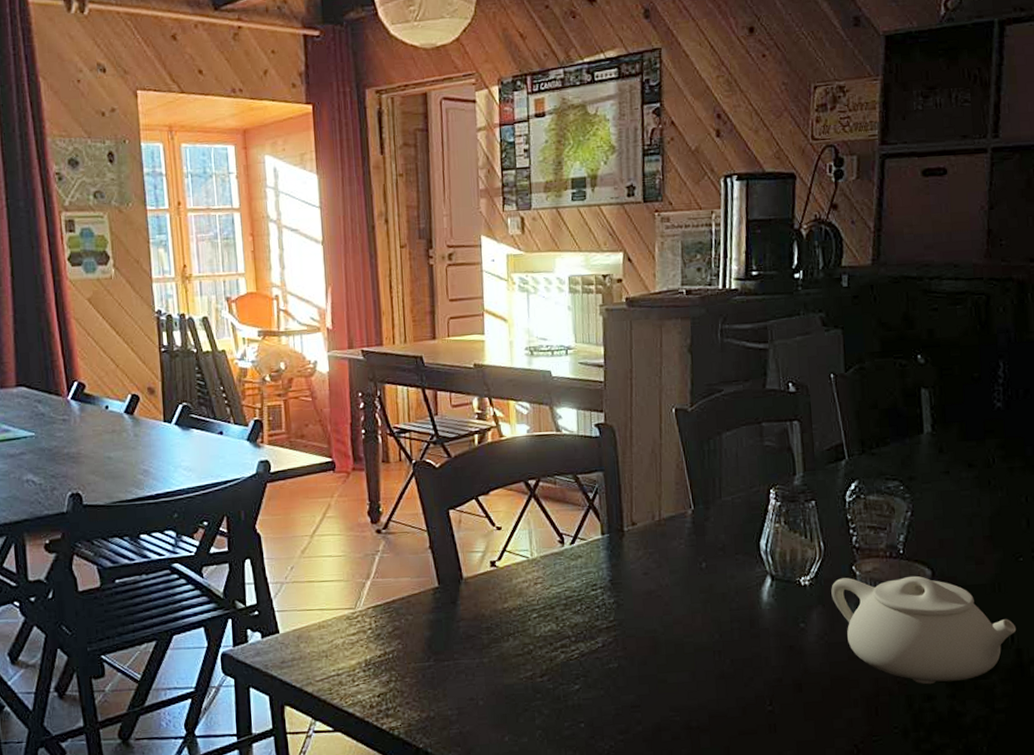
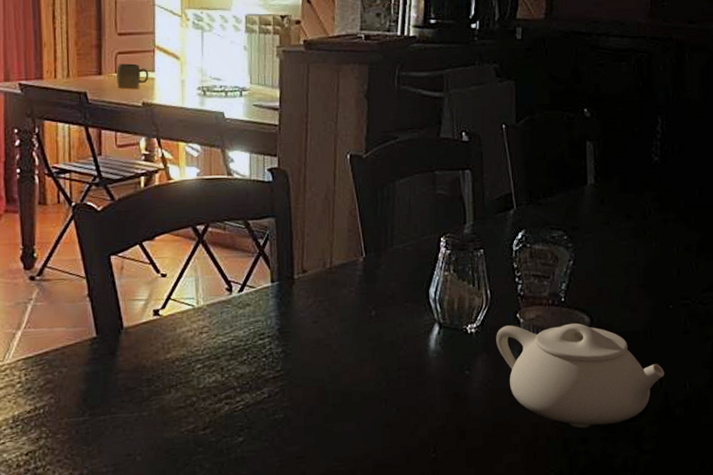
mug: none [449,327,479,353] -> present [116,63,149,90]

